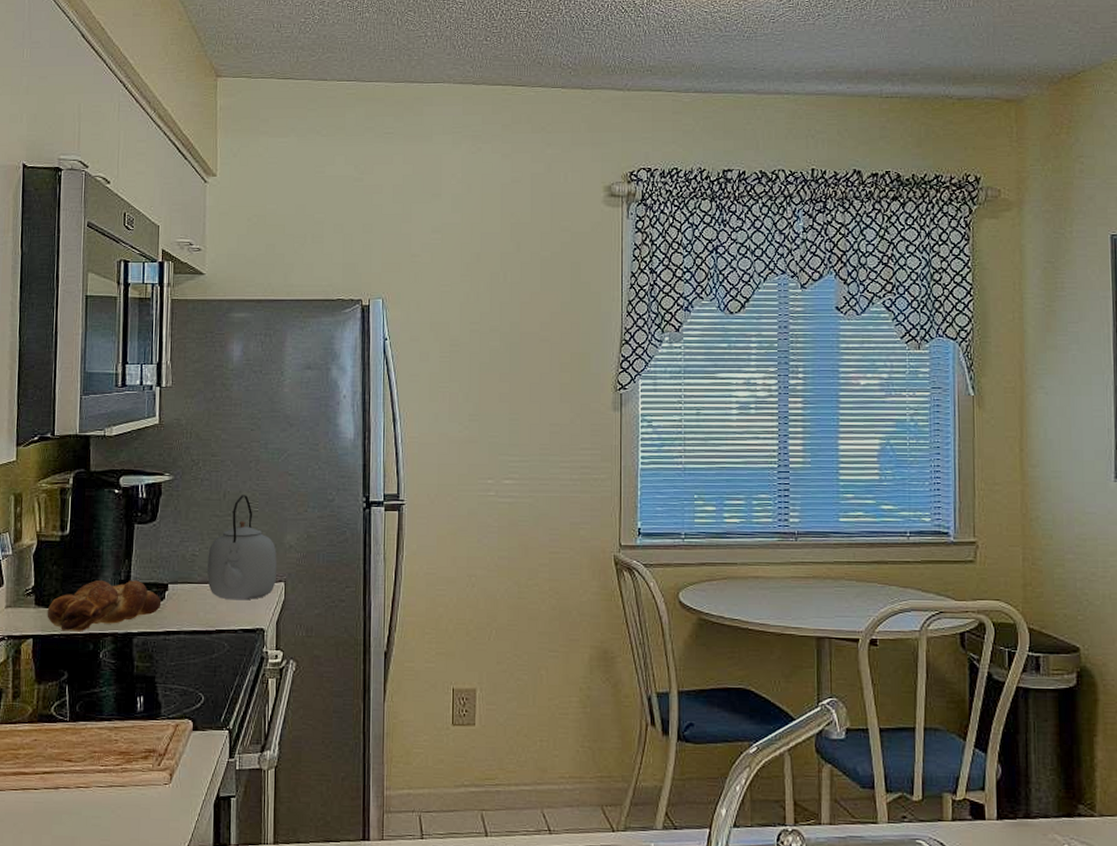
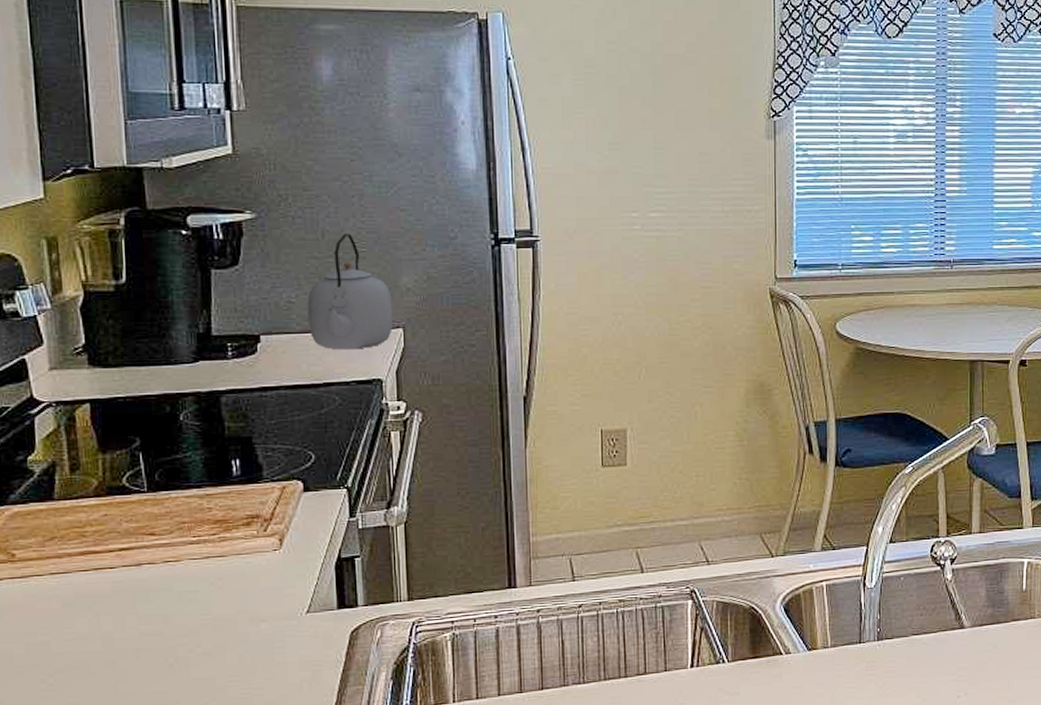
bread loaf: present [47,580,162,632] -> none [105,332,253,393]

